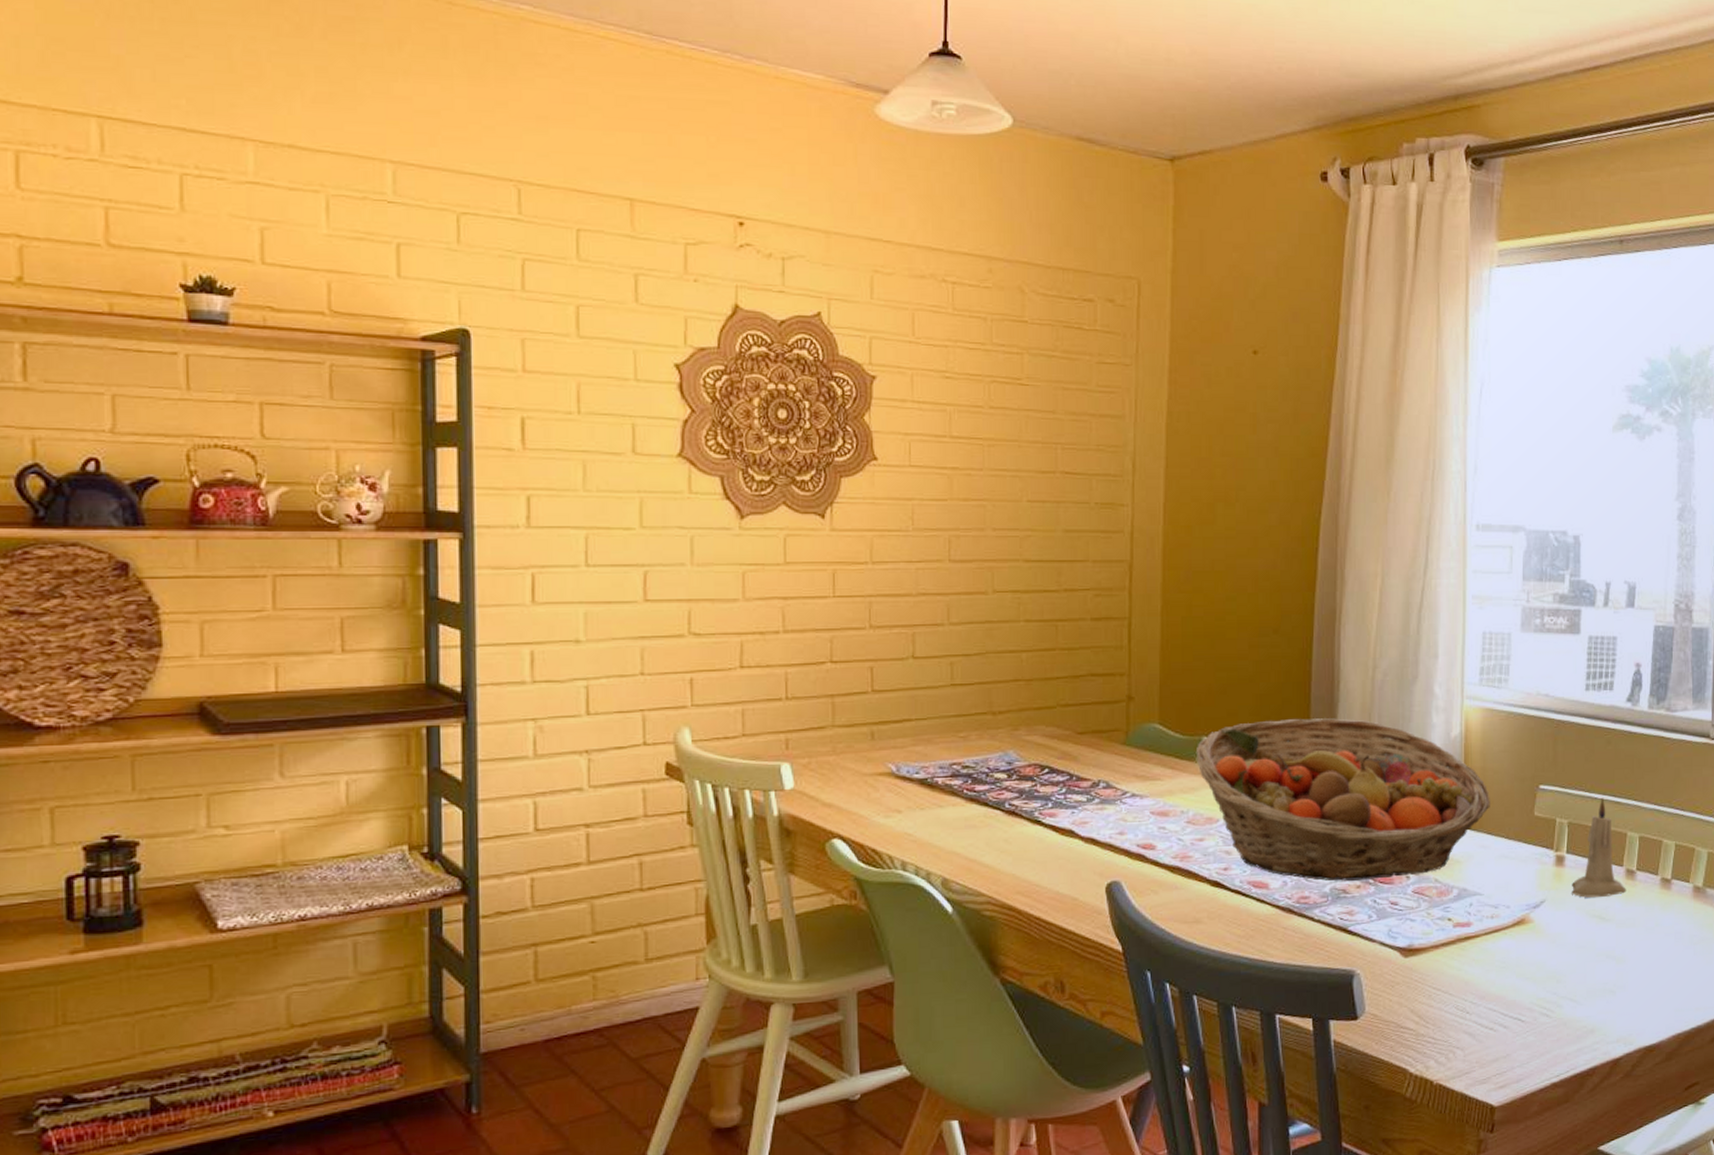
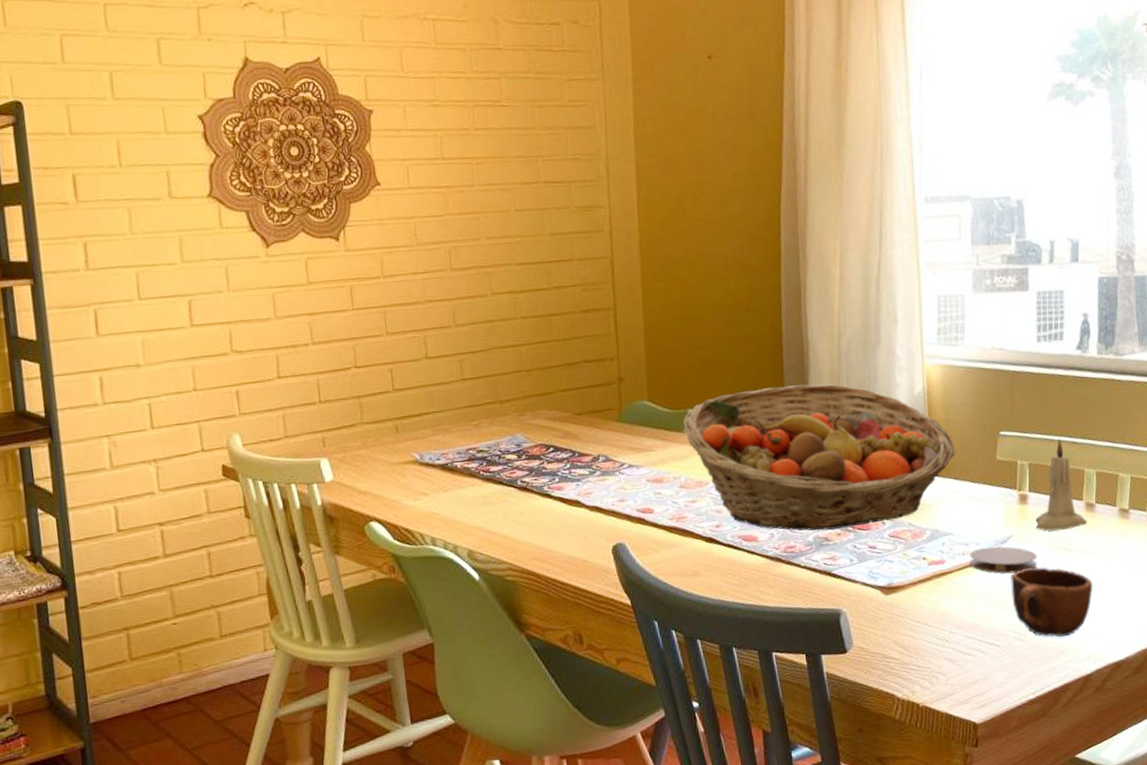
coaster: none [1498,910,1571,942] -> present [969,546,1038,574]
mug: none [1541,936,1628,1015] -> present [1011,567,1093,637]

